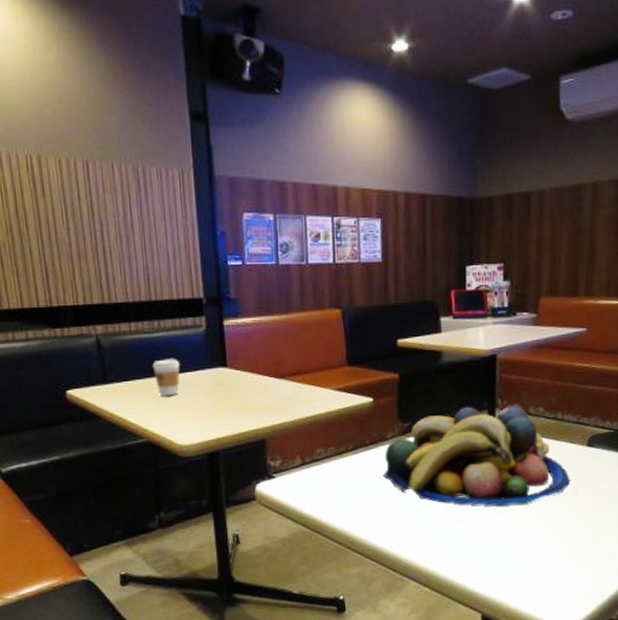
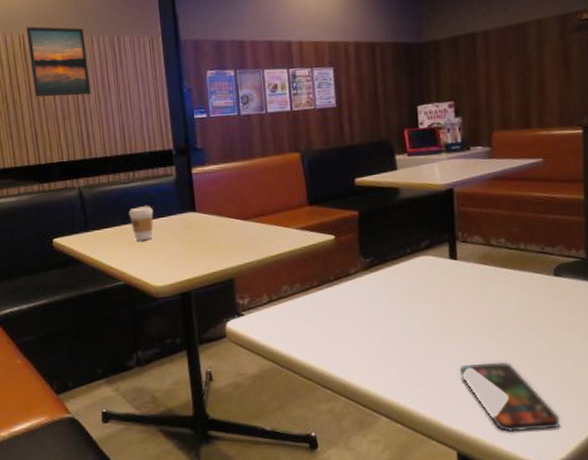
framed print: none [34,147,112,231] -> present [26,26,92,97]
fruit bowl: present [382,406,570,506] -> none [347,237,539,339]
smartphone: none [490,528,581,597] -> present [460,361,560,433]

